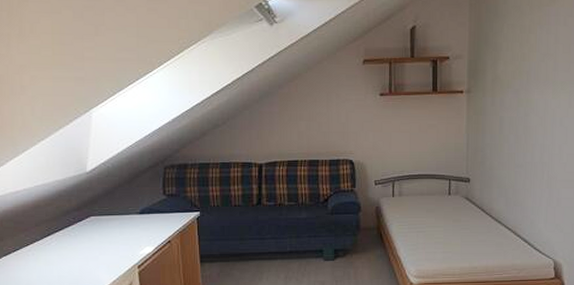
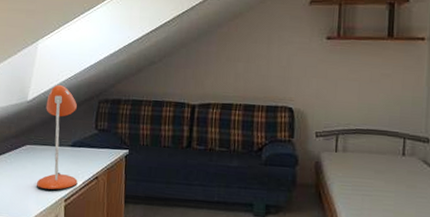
desk lamp: none [105,153,150,259] -> present [36,84,78,191]

